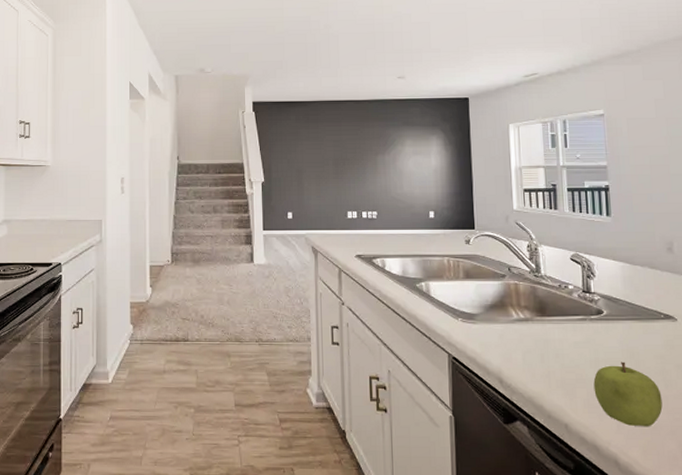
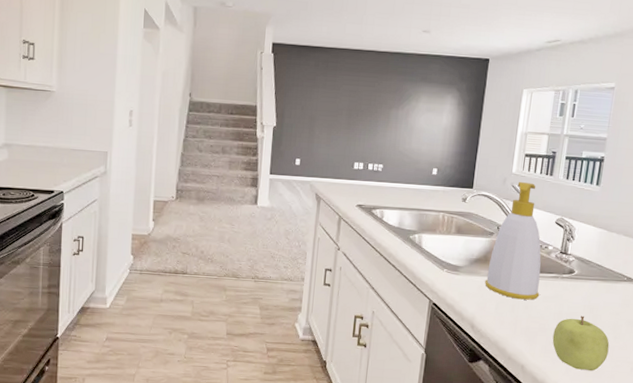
soap bottle: none [505,218,569,347] -> present [485,181,541,300]

